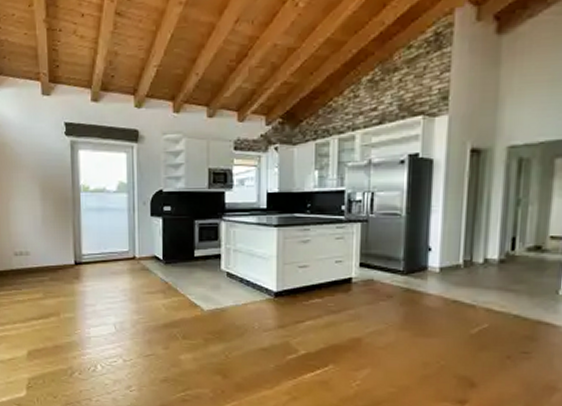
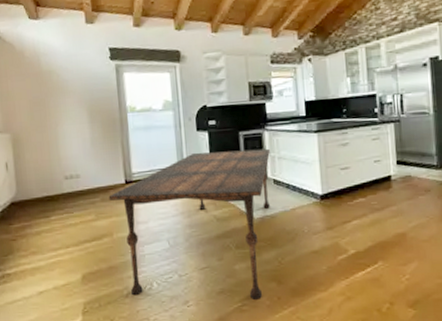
dining table: none [57,238,227,392] -> present [108,148,271,301]

